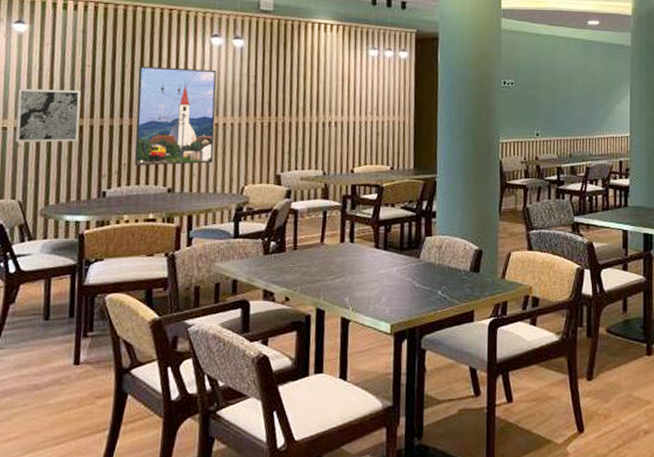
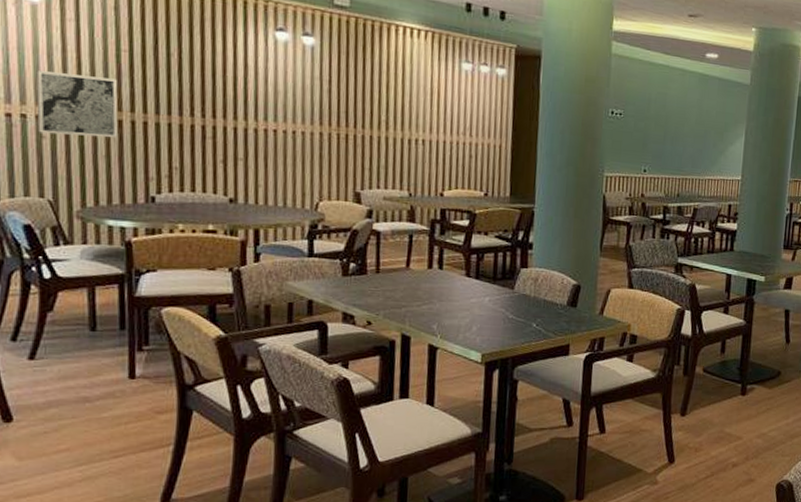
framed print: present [134,66,217,167] -> none [187,57,284,174]

